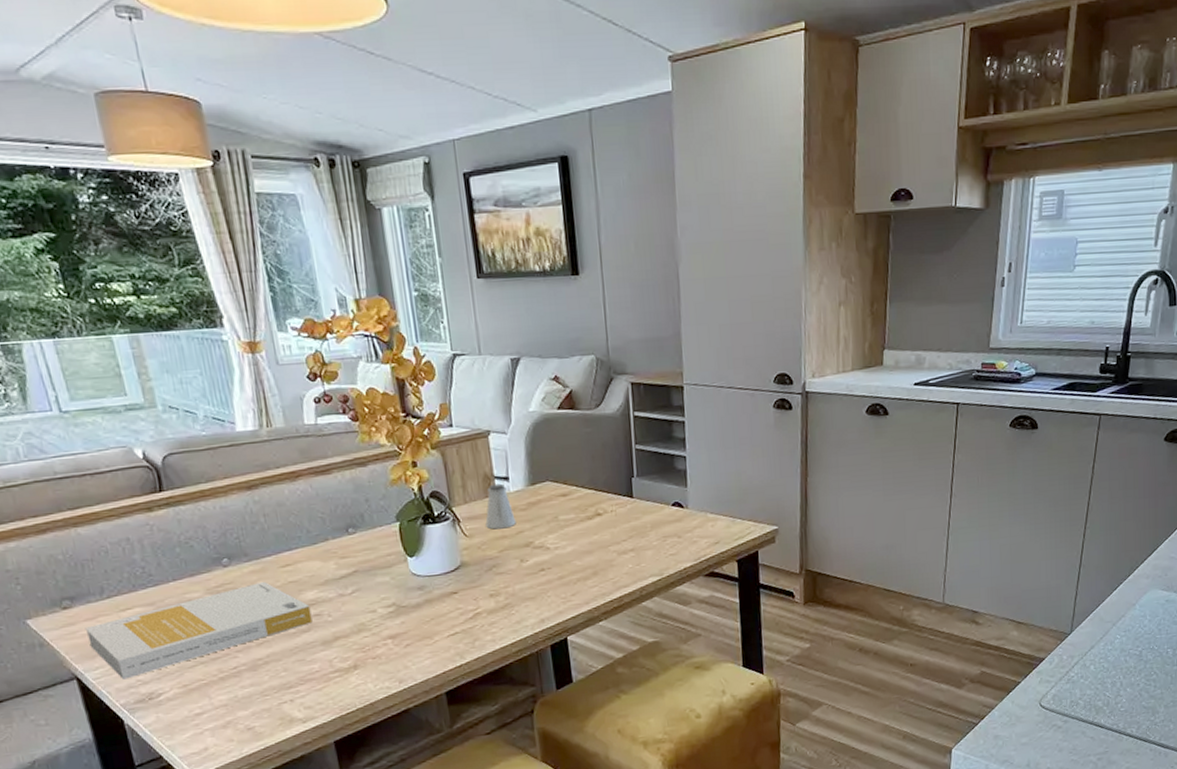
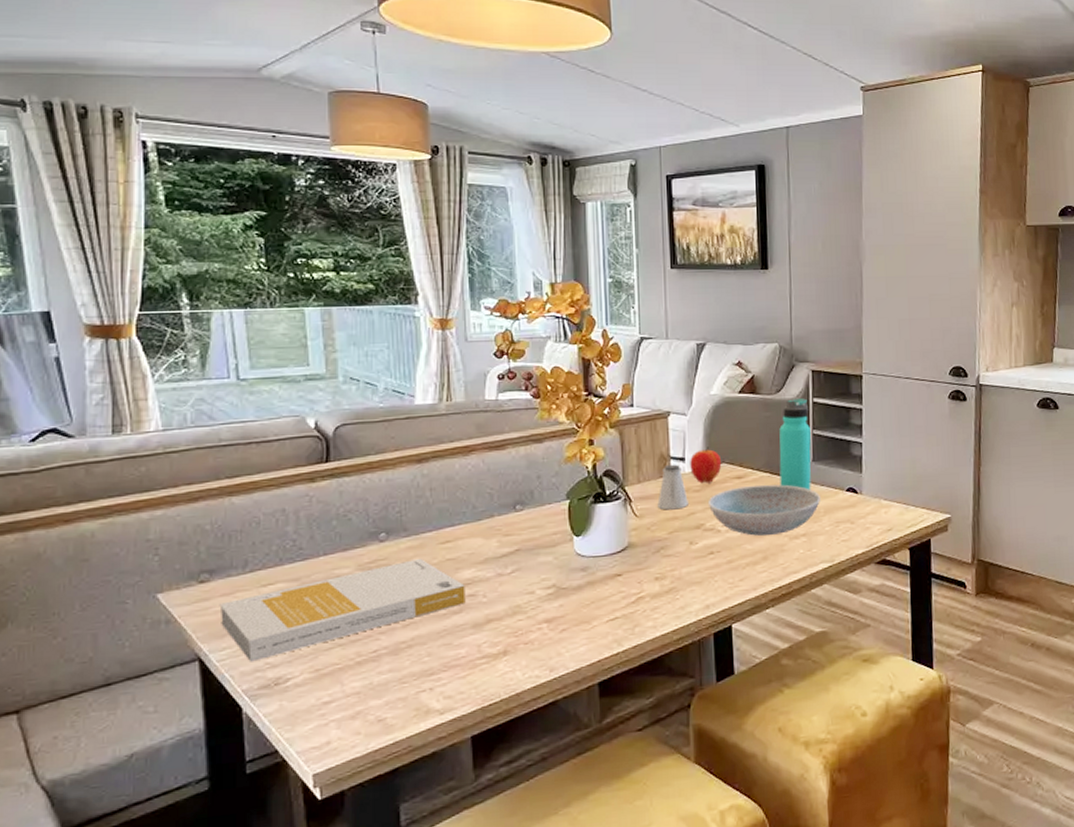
apple: none [514,465,546,503] -> present [690,446,722,484]
dish: none [534,501,647,552] -> present [707,484,820,536]
thermos bottle: none [601,412,637,506] -> present [779,398,812,490]

